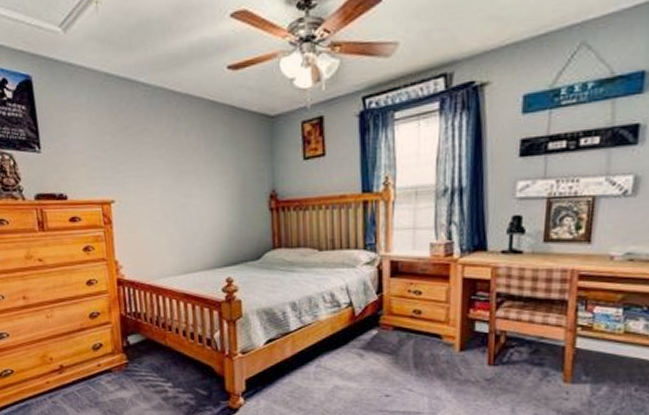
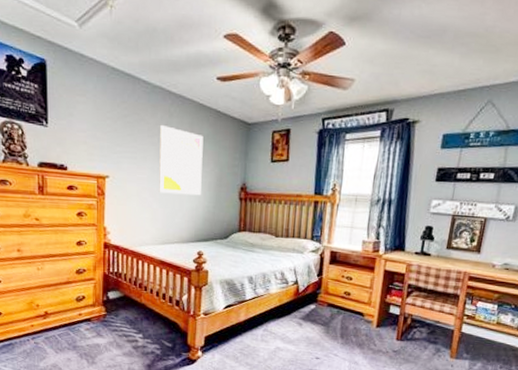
wall art: none [167,133,223,214] -> present [159,125,204,196]

